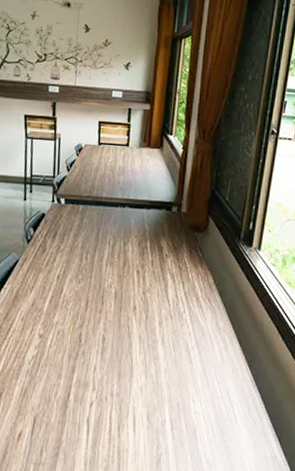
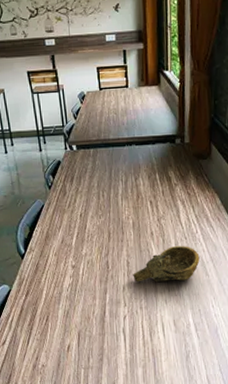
decorative bowl: none [107,325,185,367] -> present [133,246,200,283]

